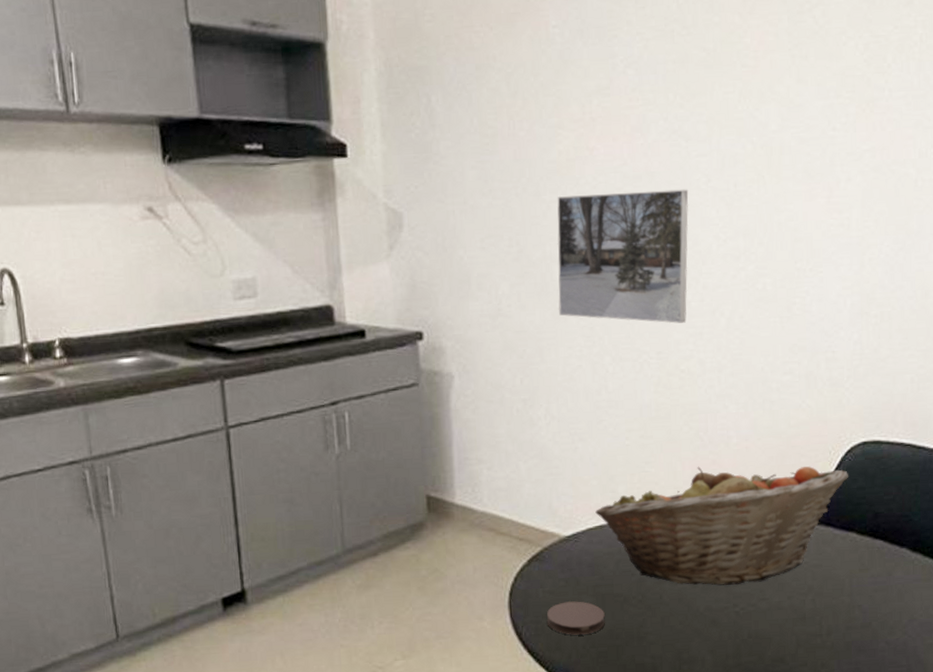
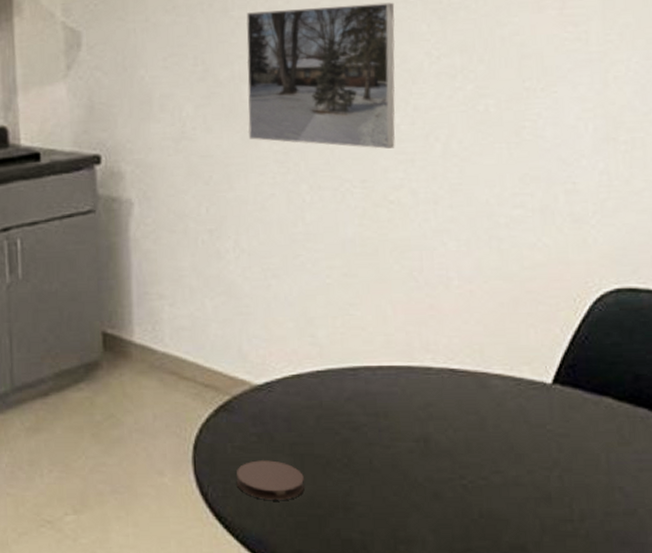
fruit basket: present [595,466,849,586] -> none [292,311,600,453]

